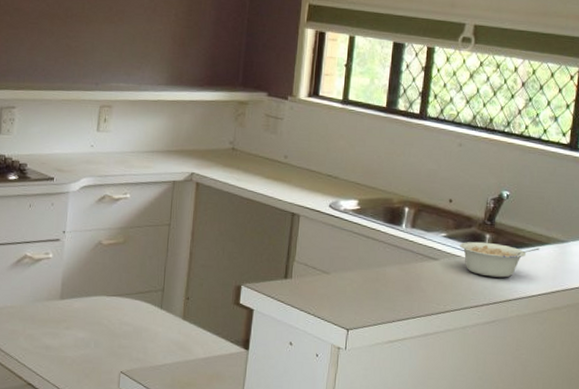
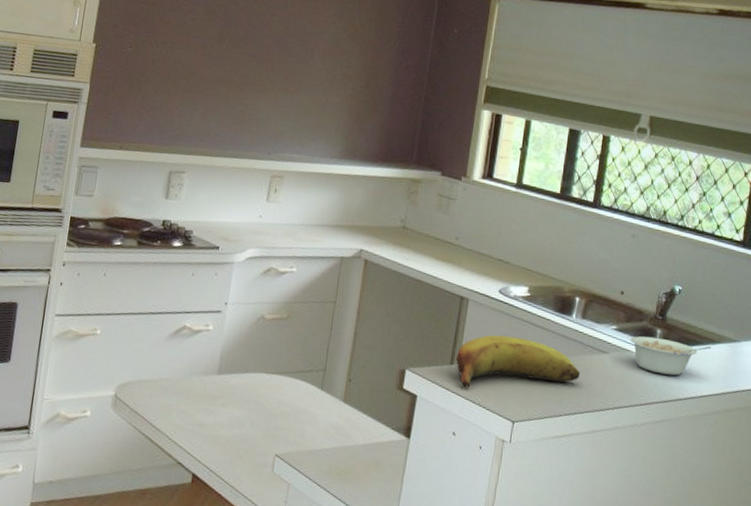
fruit: none [289,248,412,299] -> present [455,335,581,388]

